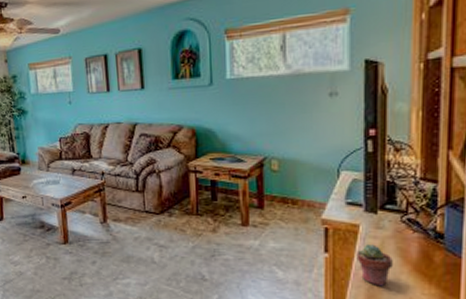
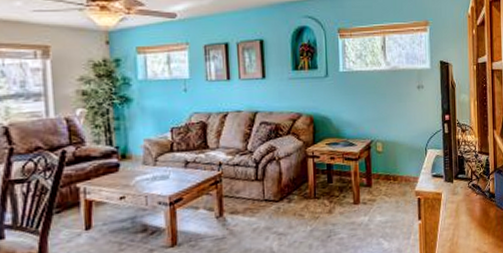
potted succulent: present [356,244,393,287] -> none [440,208,465,243]

